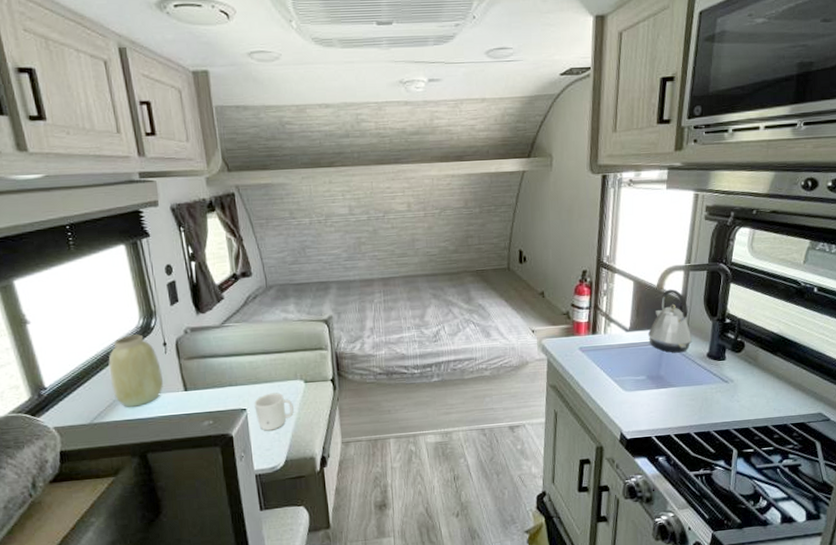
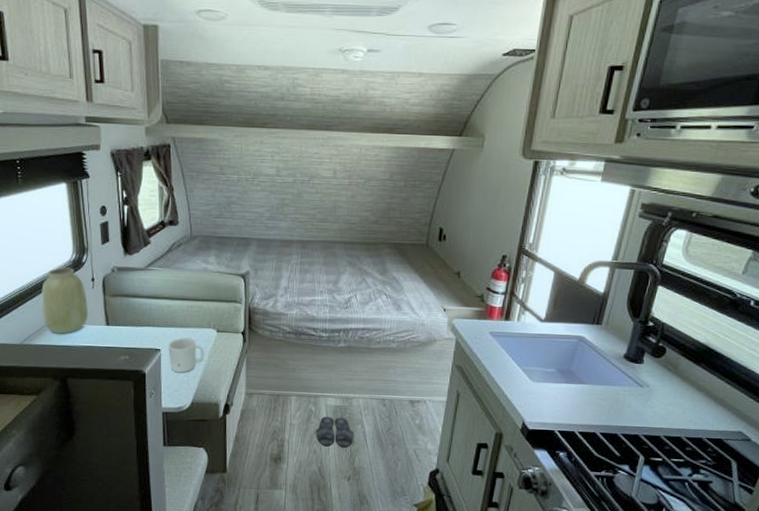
slippers: none [419,453,457,486] -> present [316,416,353,448]
kettle: present [647,289,692,353] -> none [563,285,610,350]

